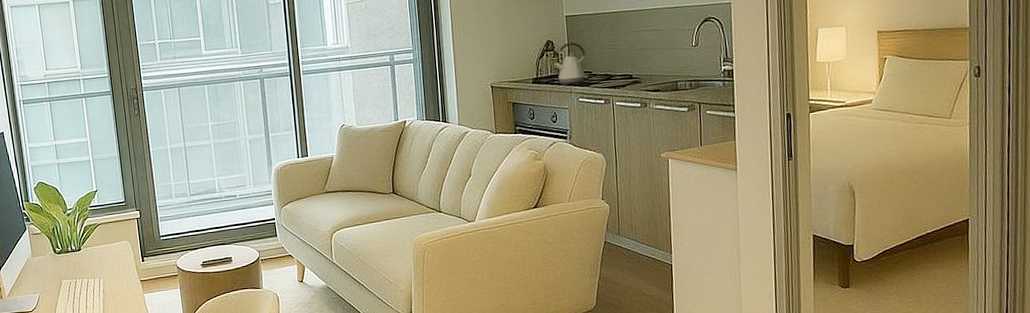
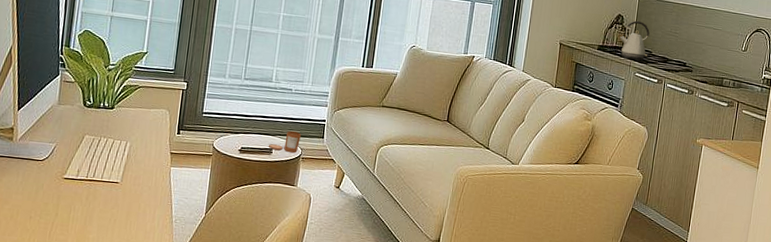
candle: none [227,236,256,258] -> present [268,131,302,154]

